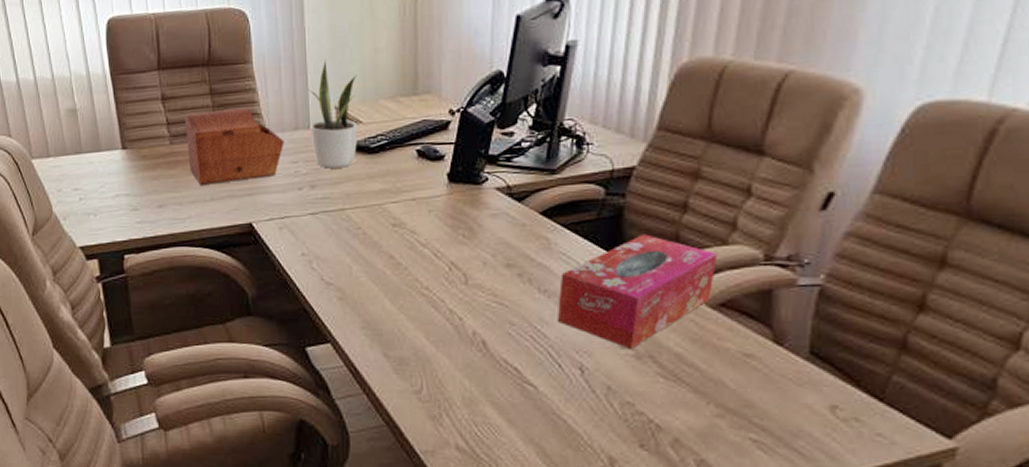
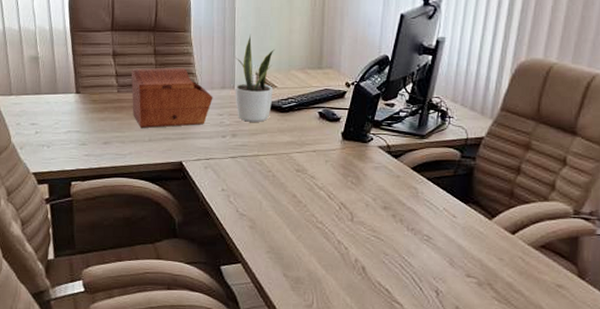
tissue box: present [557,234,718,349] -> none [420,189,541,278]

